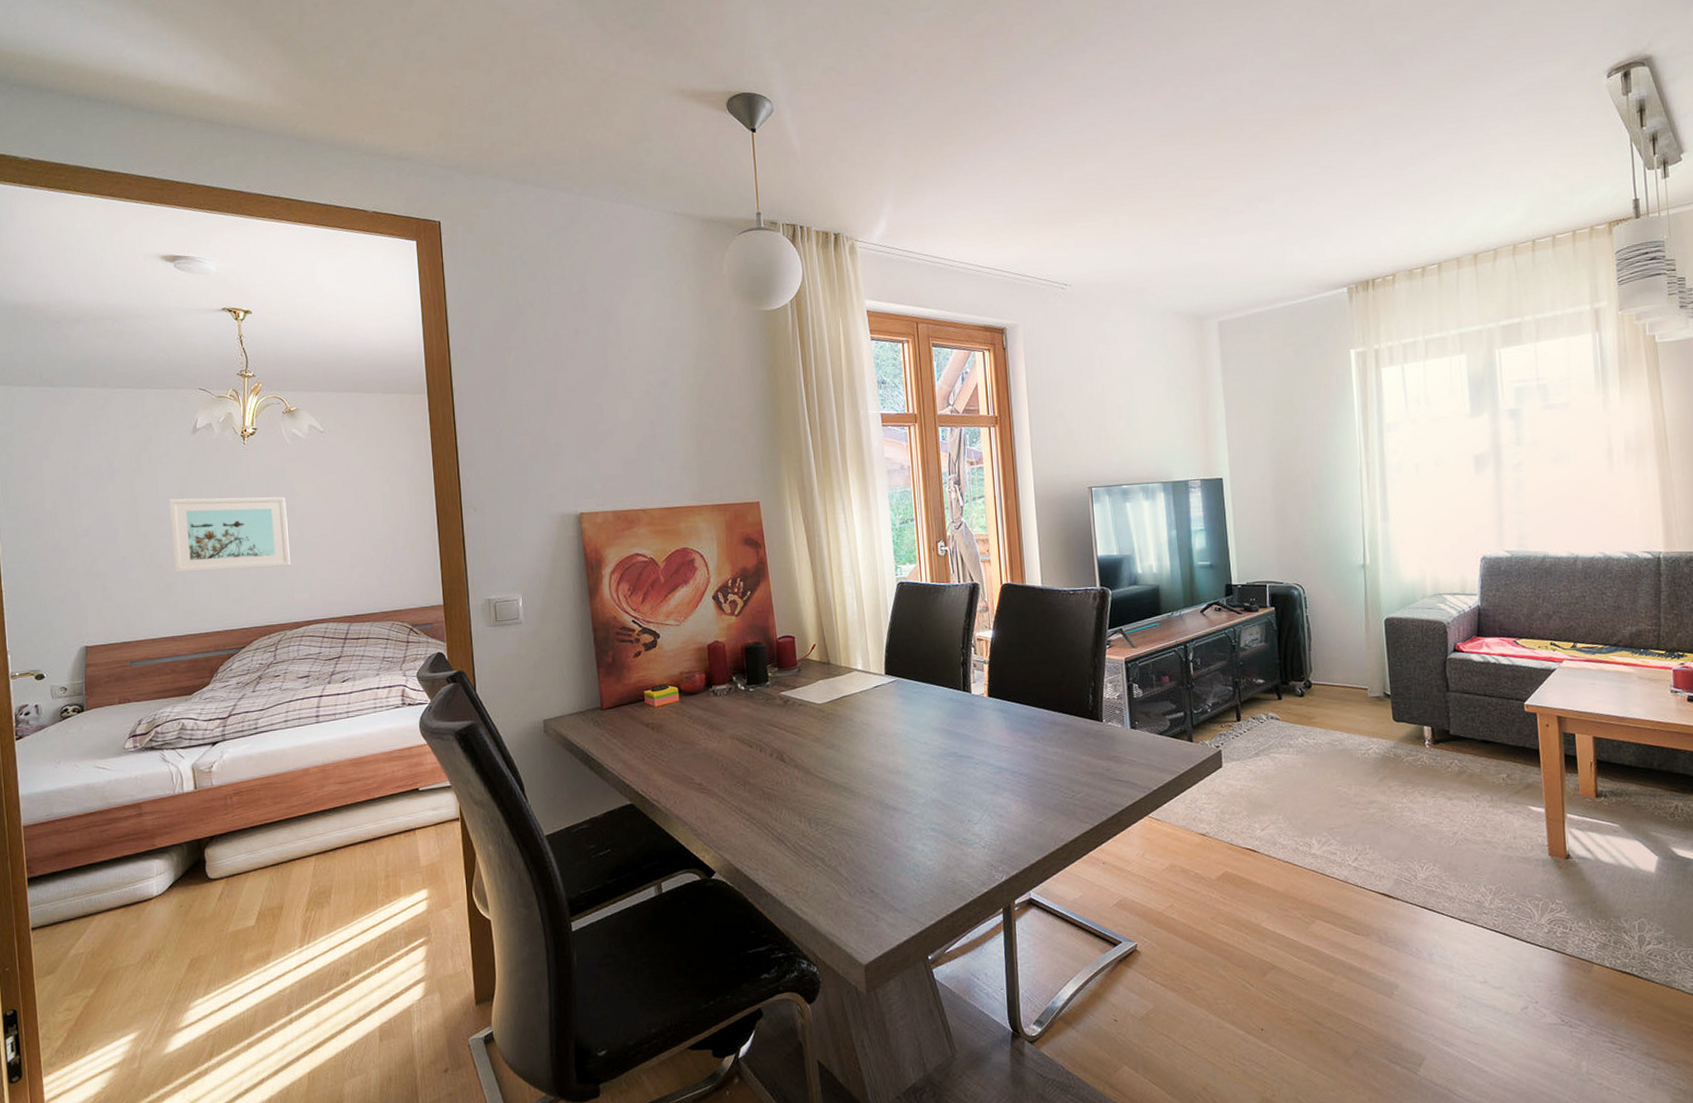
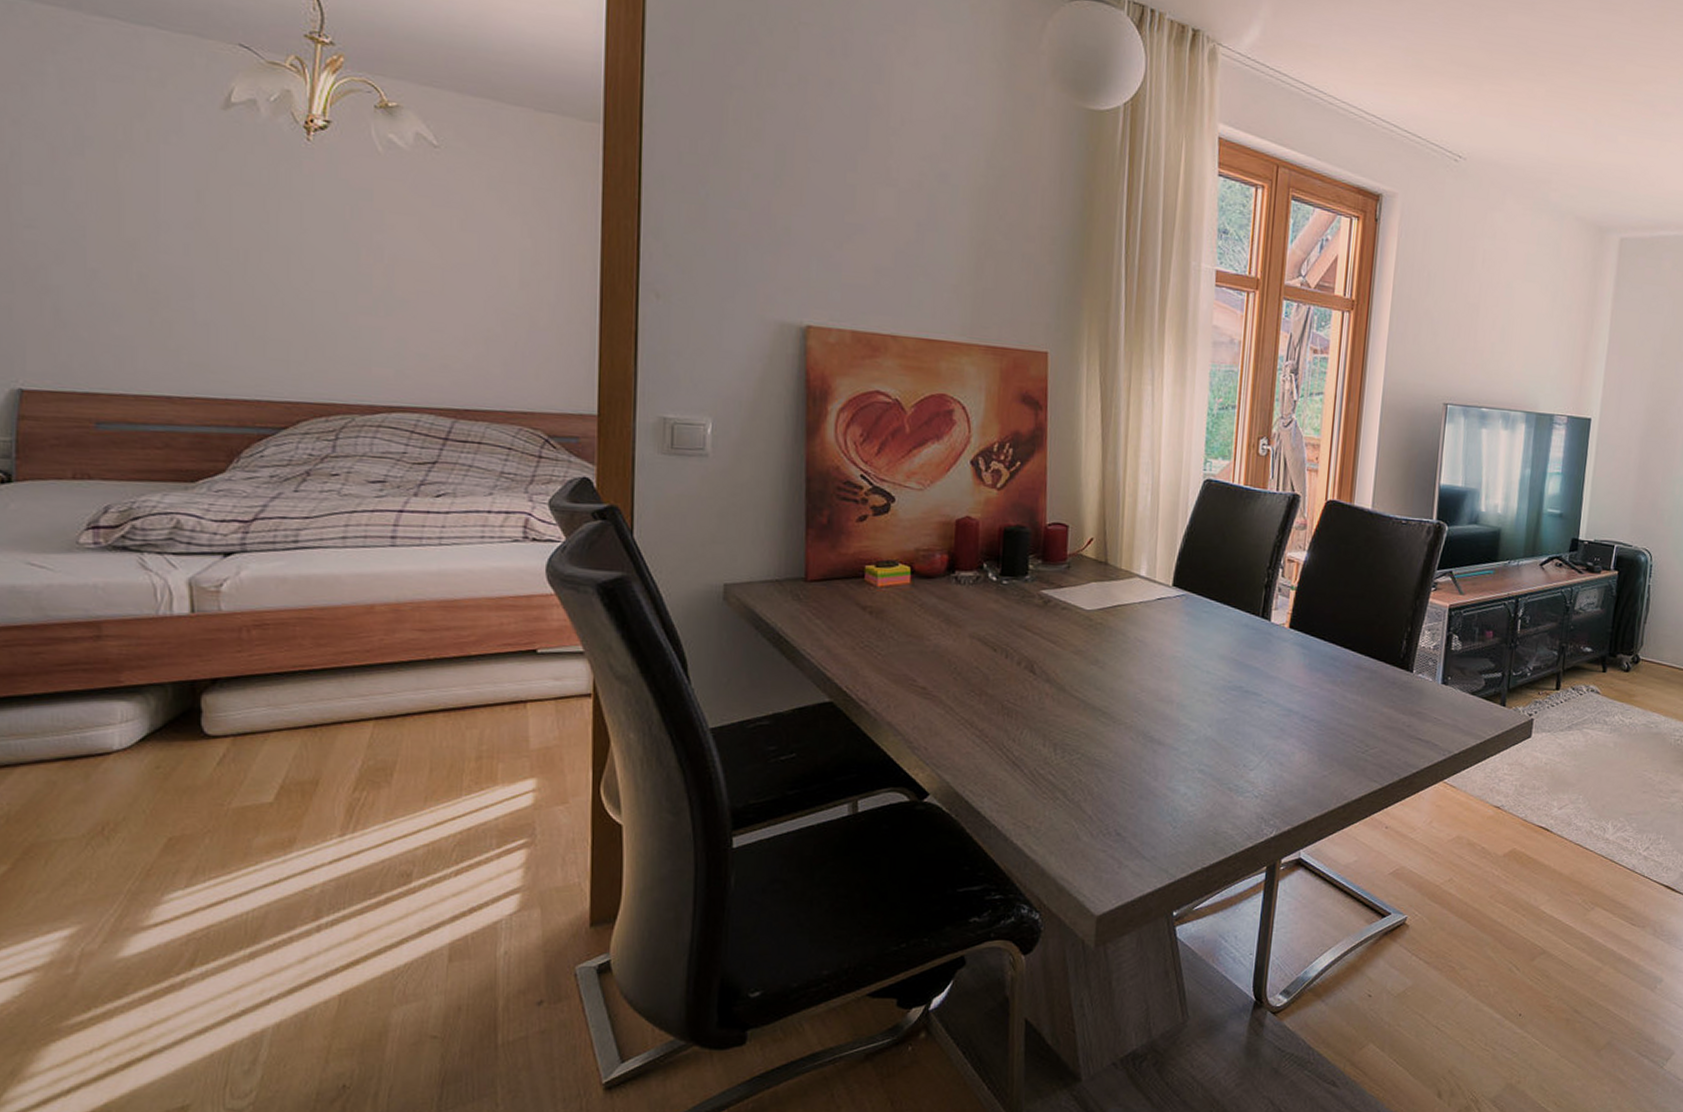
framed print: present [169,496,291,573] -> none [176,198,371,326]

